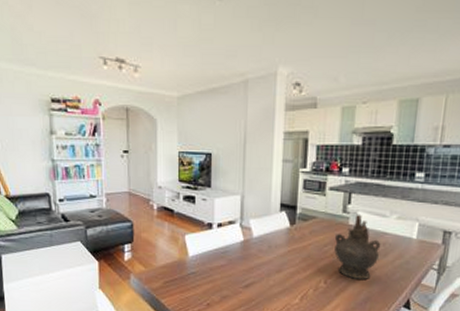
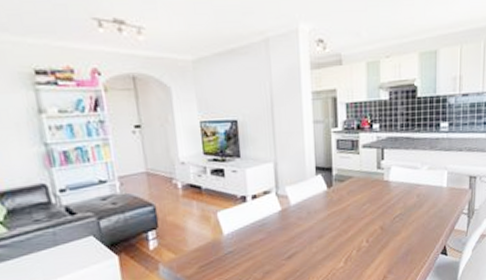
ceremonial vessel: present [334,214,381,279] -> none [371,168,416,234]

